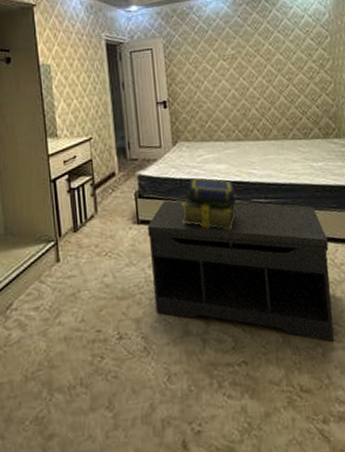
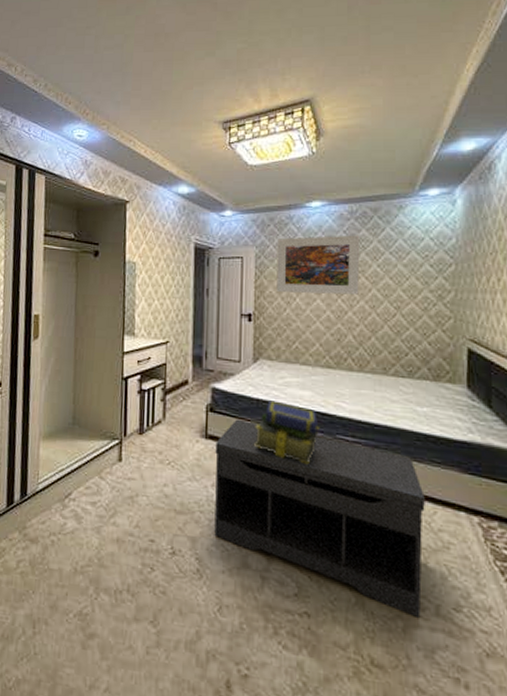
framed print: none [181,18,257,79] -> present [276,235,360,295]

